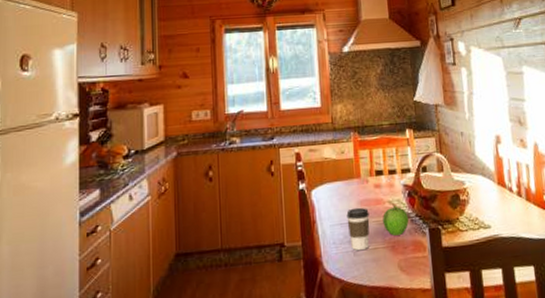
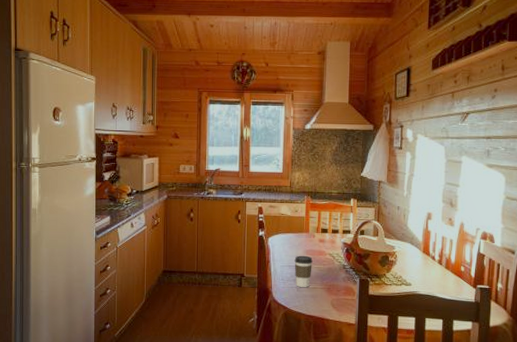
fruit: present [383,205,409,236] -> none [323,257,345,281]

